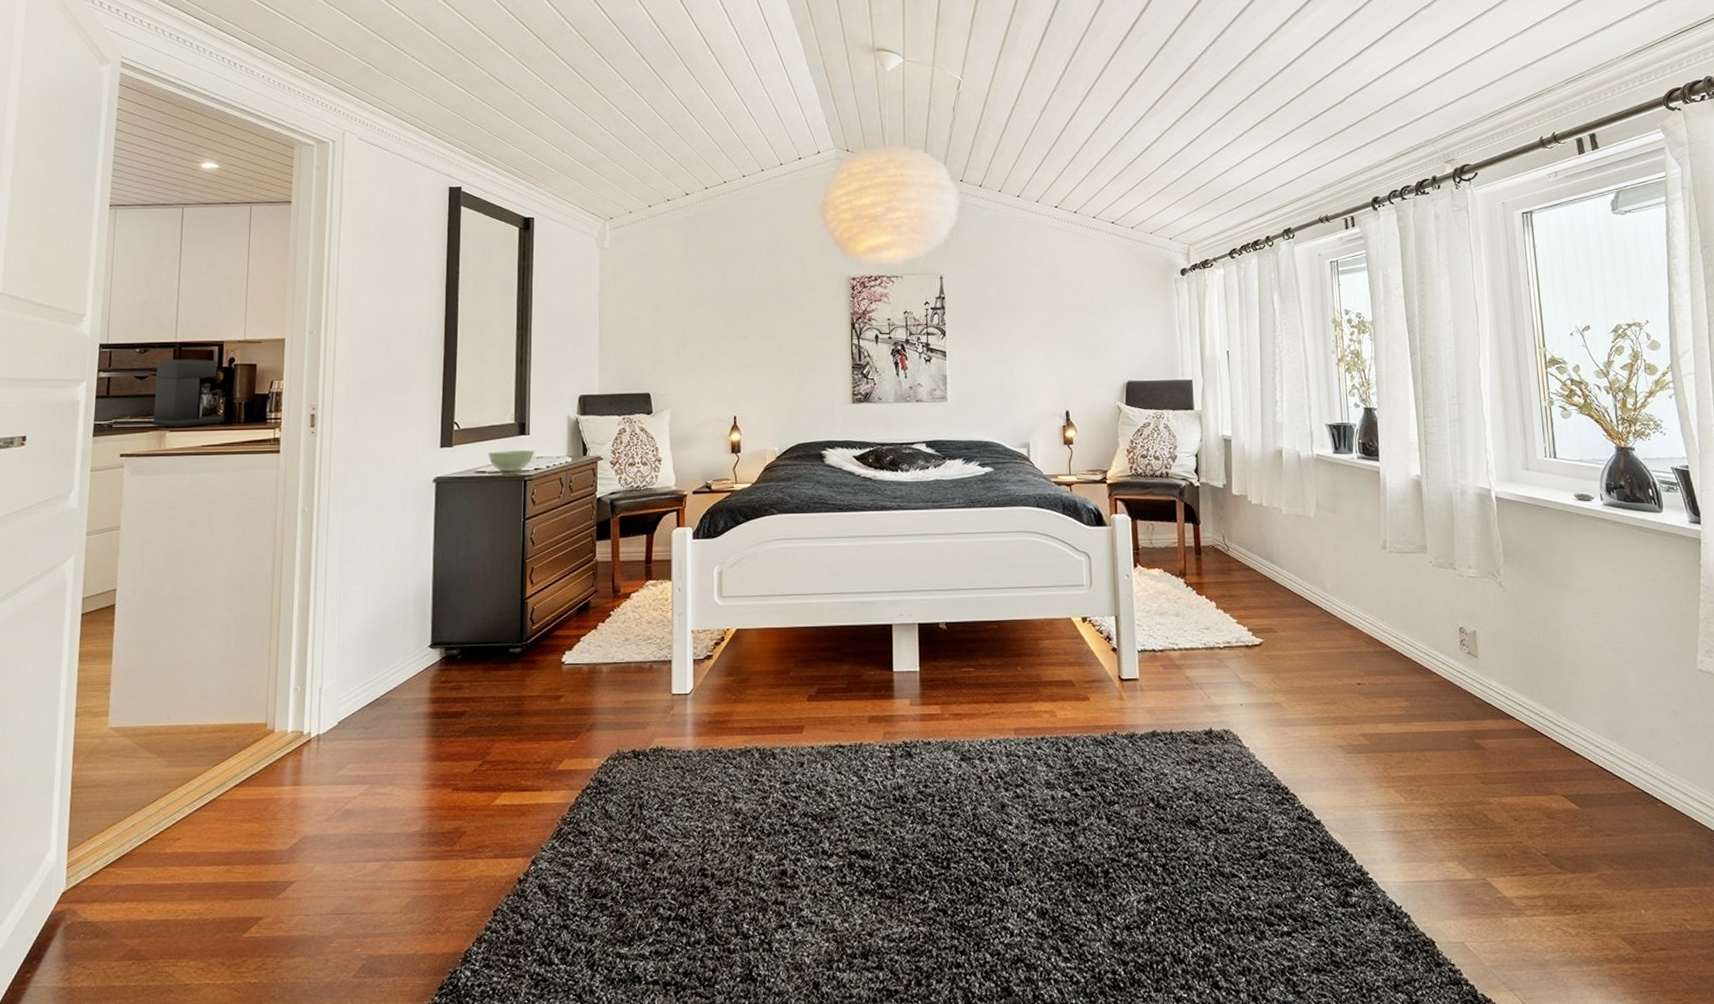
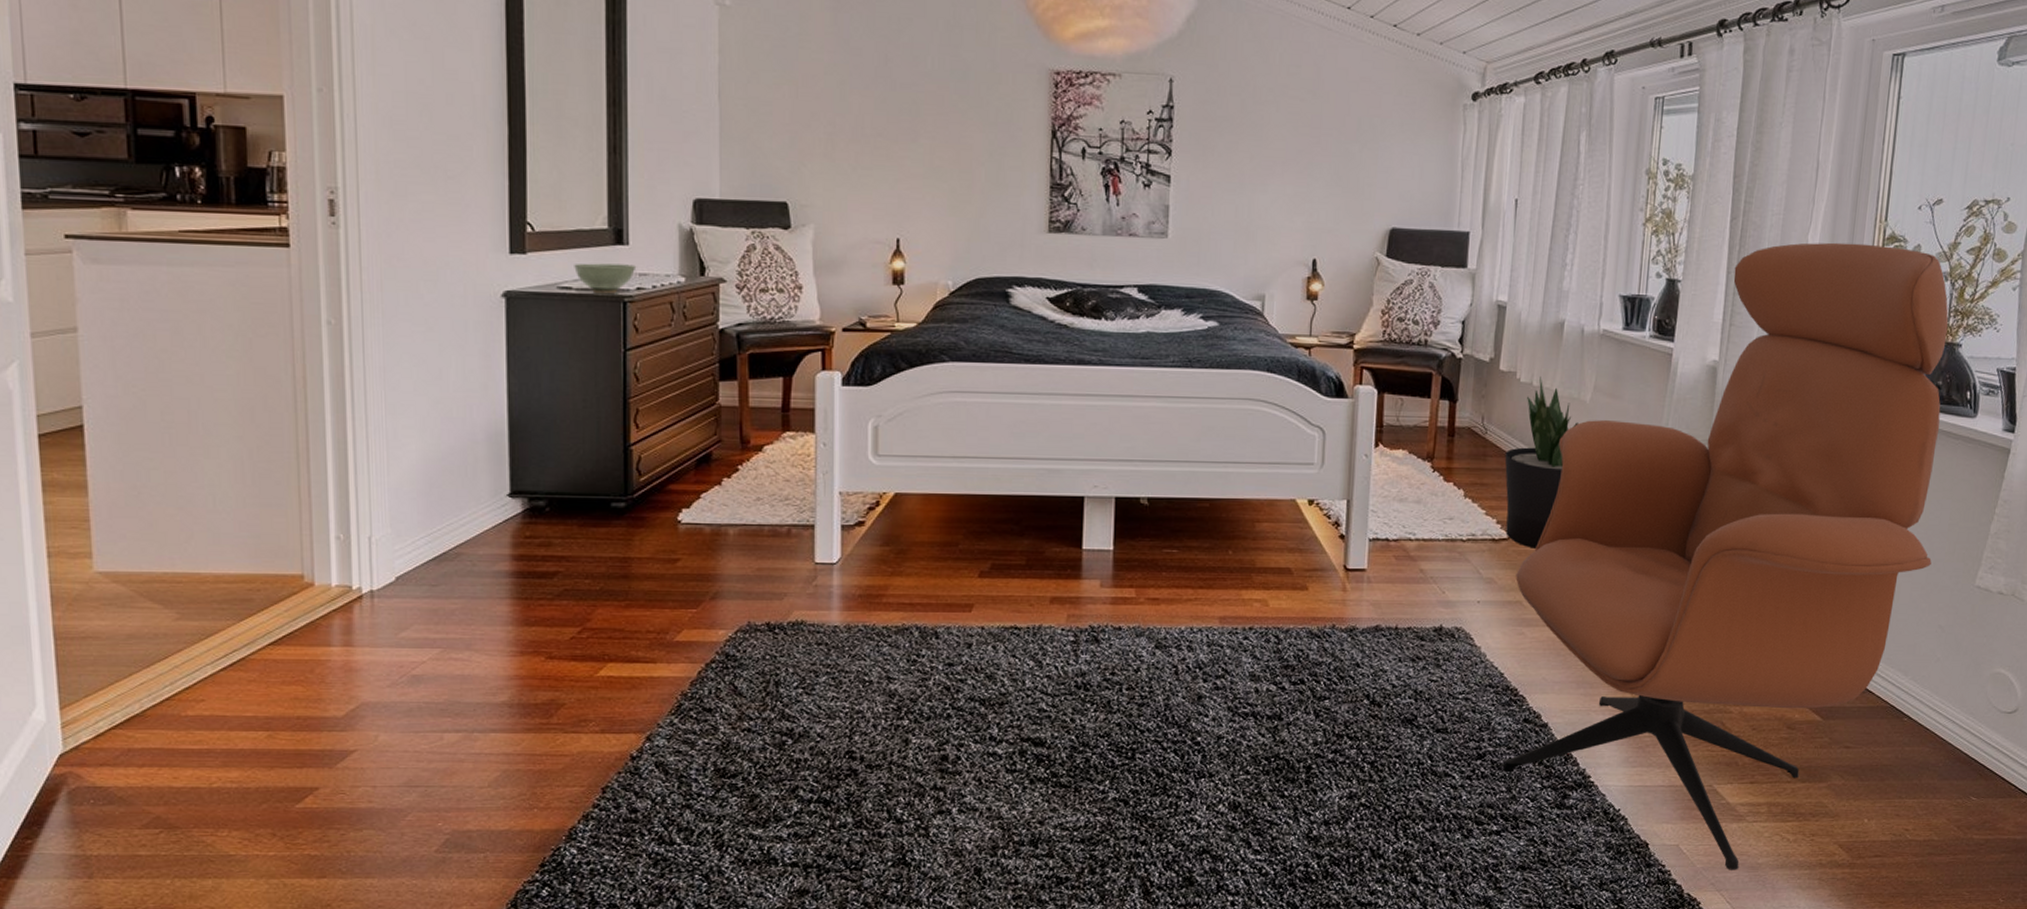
coffee maker: present [152,359,225,428] -> none [102,111,208,206]
planter: none [1247,498,1307,653] -> present [1504,377,1578,549]
armchair: none [1271,367,1651,968] -> present [1503,242,1949,870]

